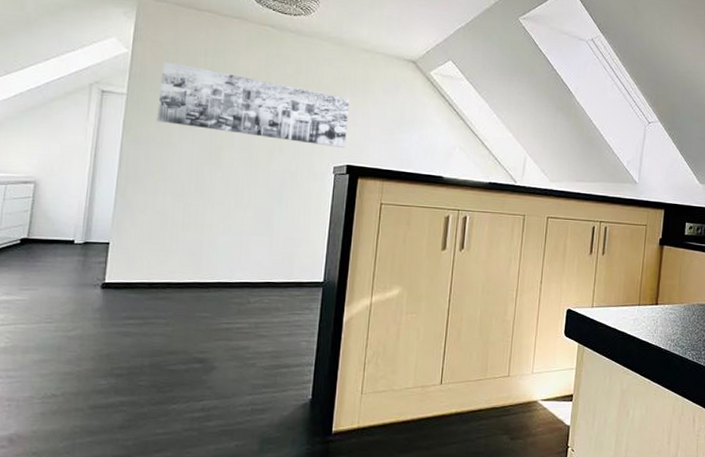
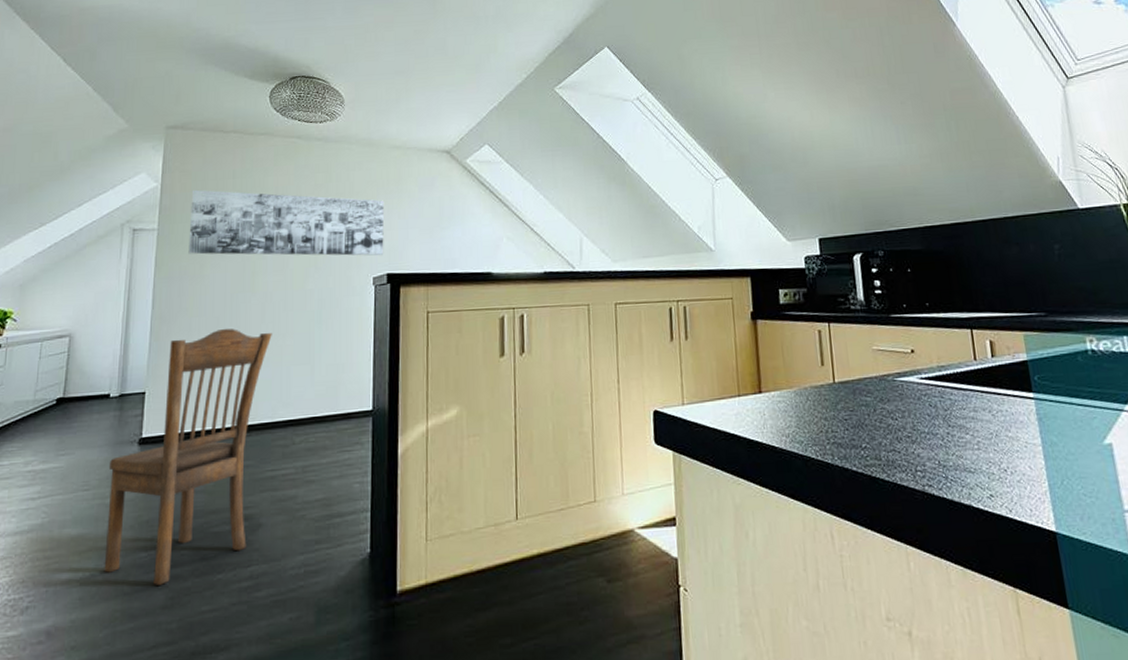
dining chair: none [65,194,235,409] -> present [104,328,272,585]

